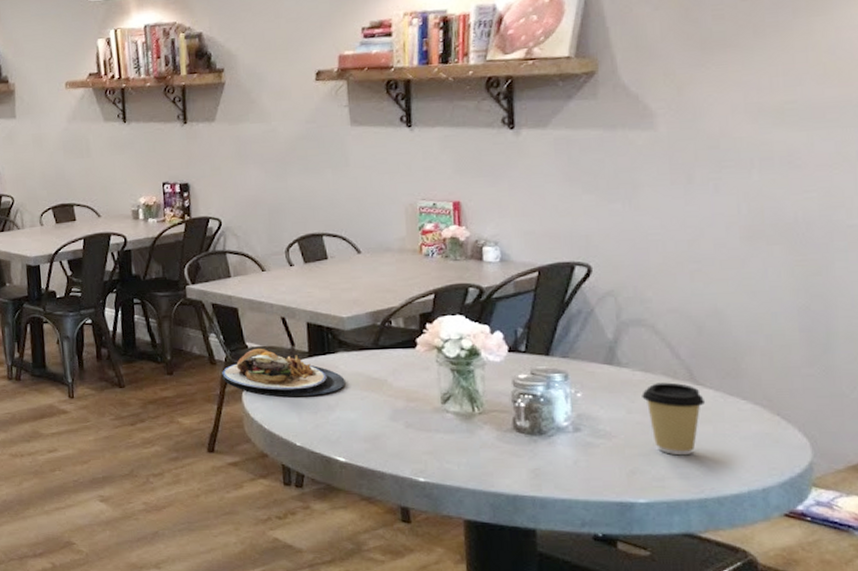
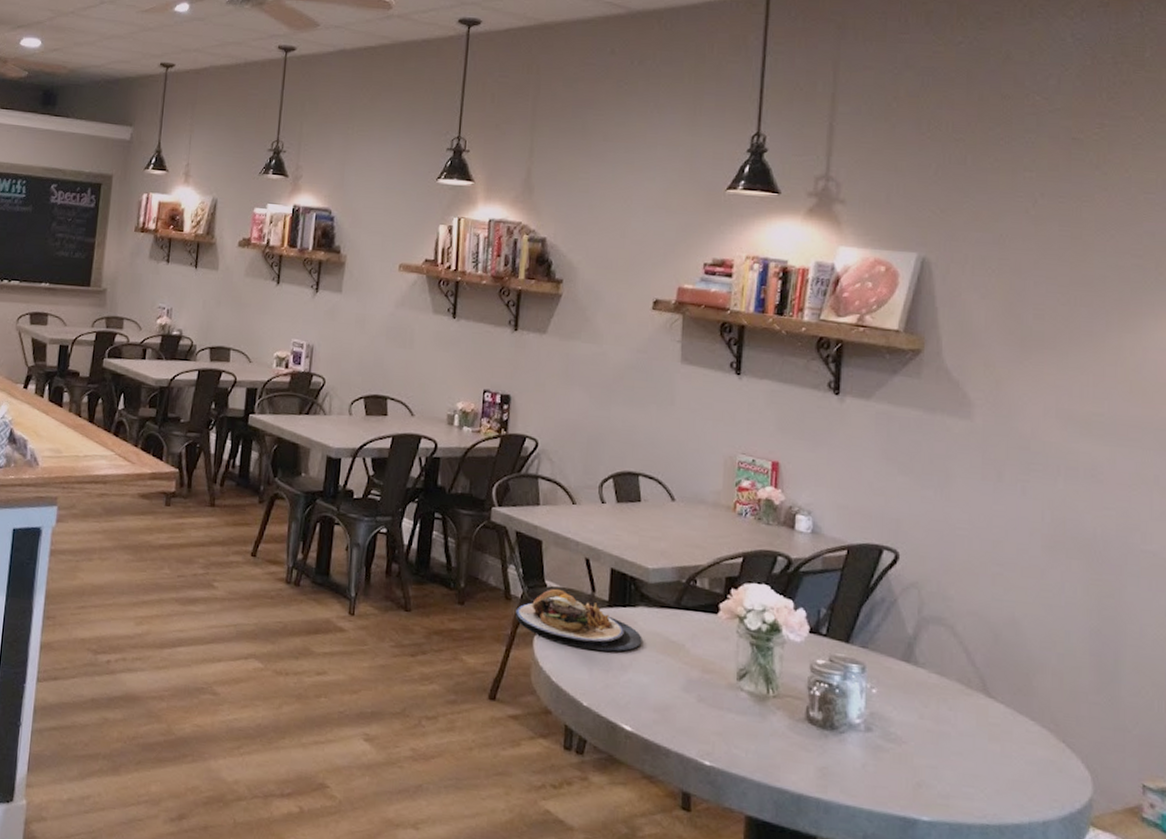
coffee cup: present [642,382,706,456] -> none [935,689,996,774]

